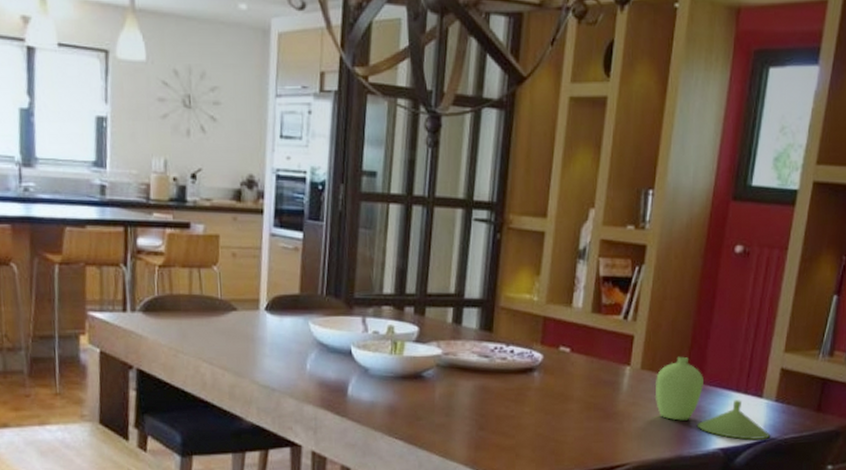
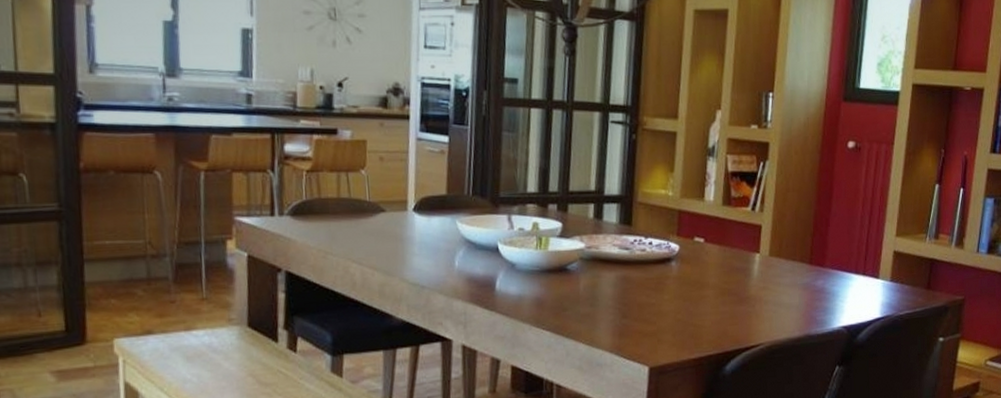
vase: present [654,356,770,440] -> none [783,243,887,318]

